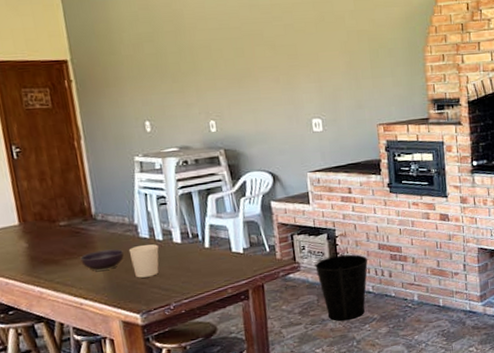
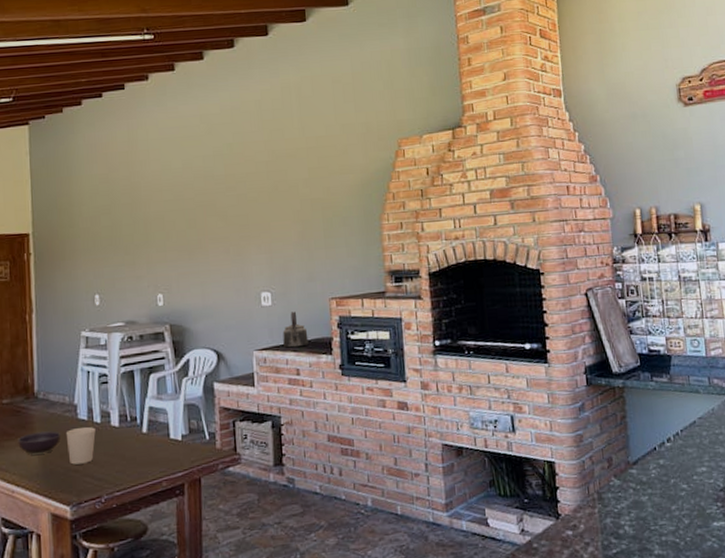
bucket: present [314,253,368,321] -> none [256,444,316,527]
kettle: none [334,136,359,170] -> present [282,311,309,348]

